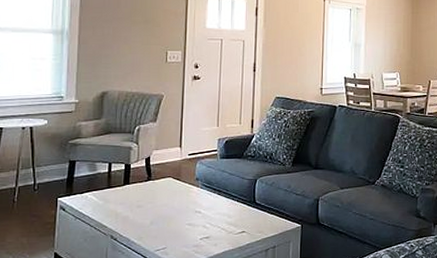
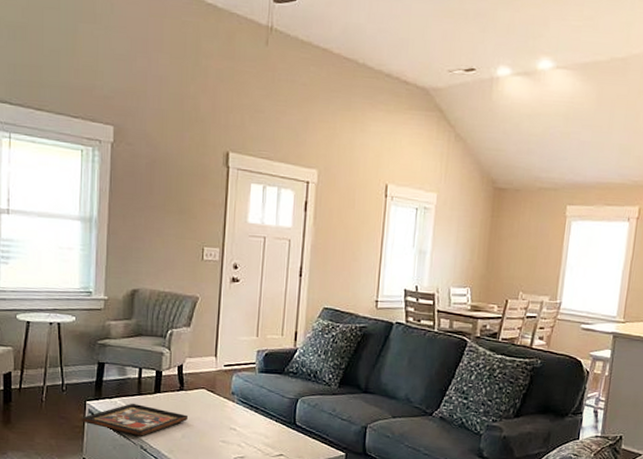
decorative tray: none [53,196,155,227] -> present [82,403,188,436]

